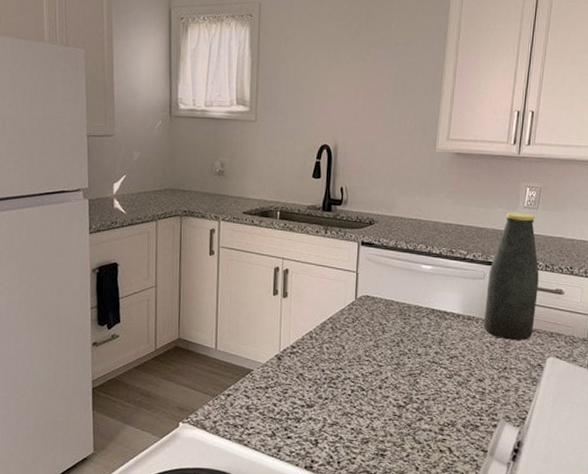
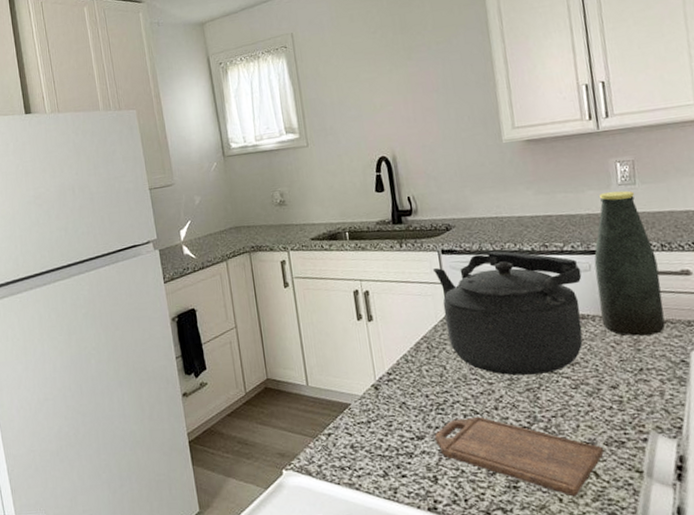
cutting board: none [323,392,460,467] -> present [435,416,604,497]
kettle: none [350,250,476,363] -> present [432,251,583,376]

